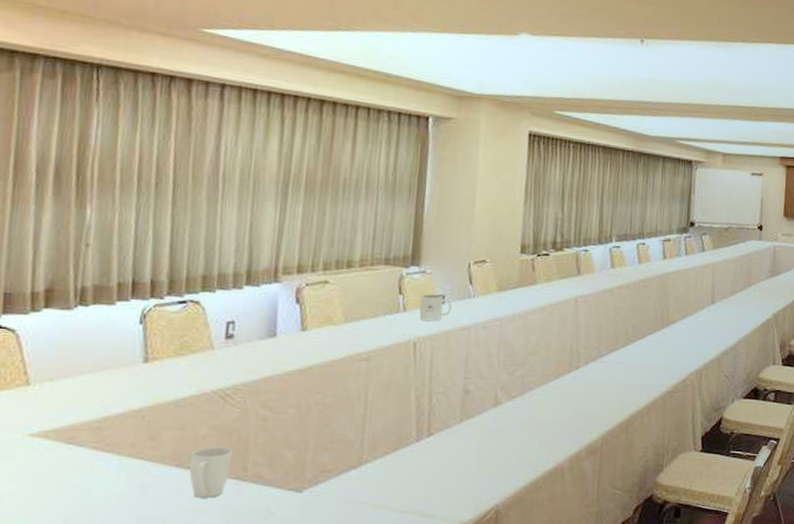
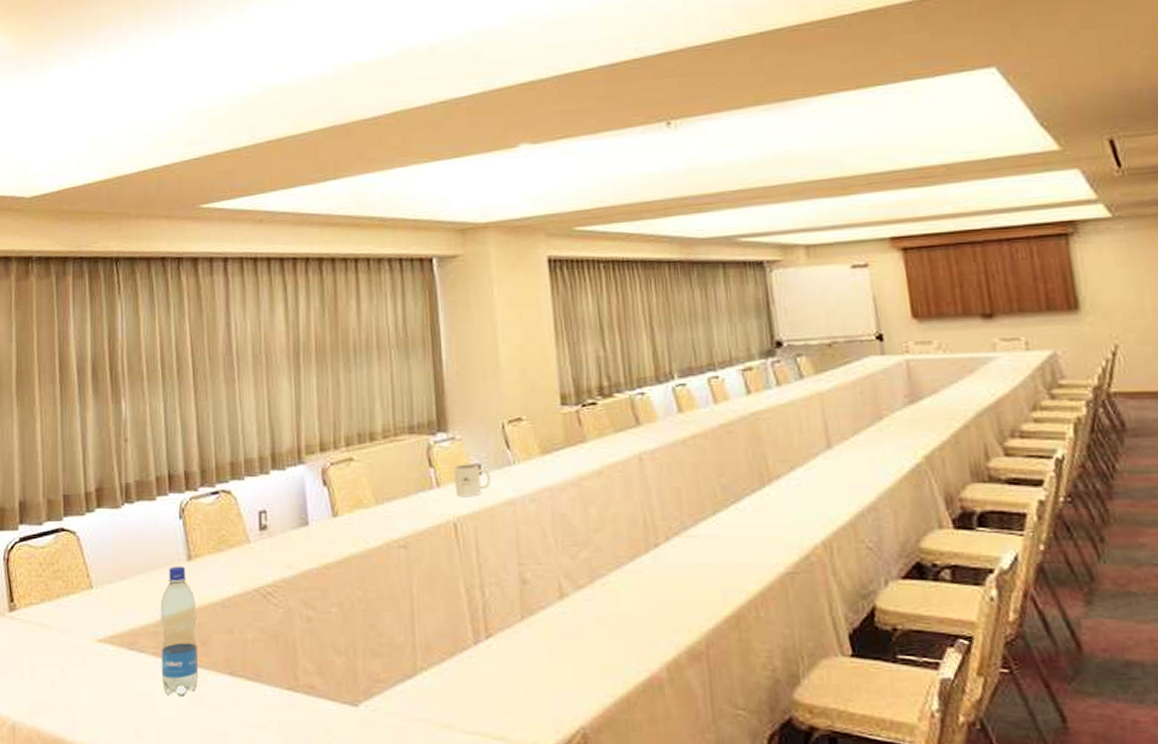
bottle: none [100,367,148,487] -> present [160,566,198,697]
mug: present [189,446,233,498] -> none [241,651,283,711]

